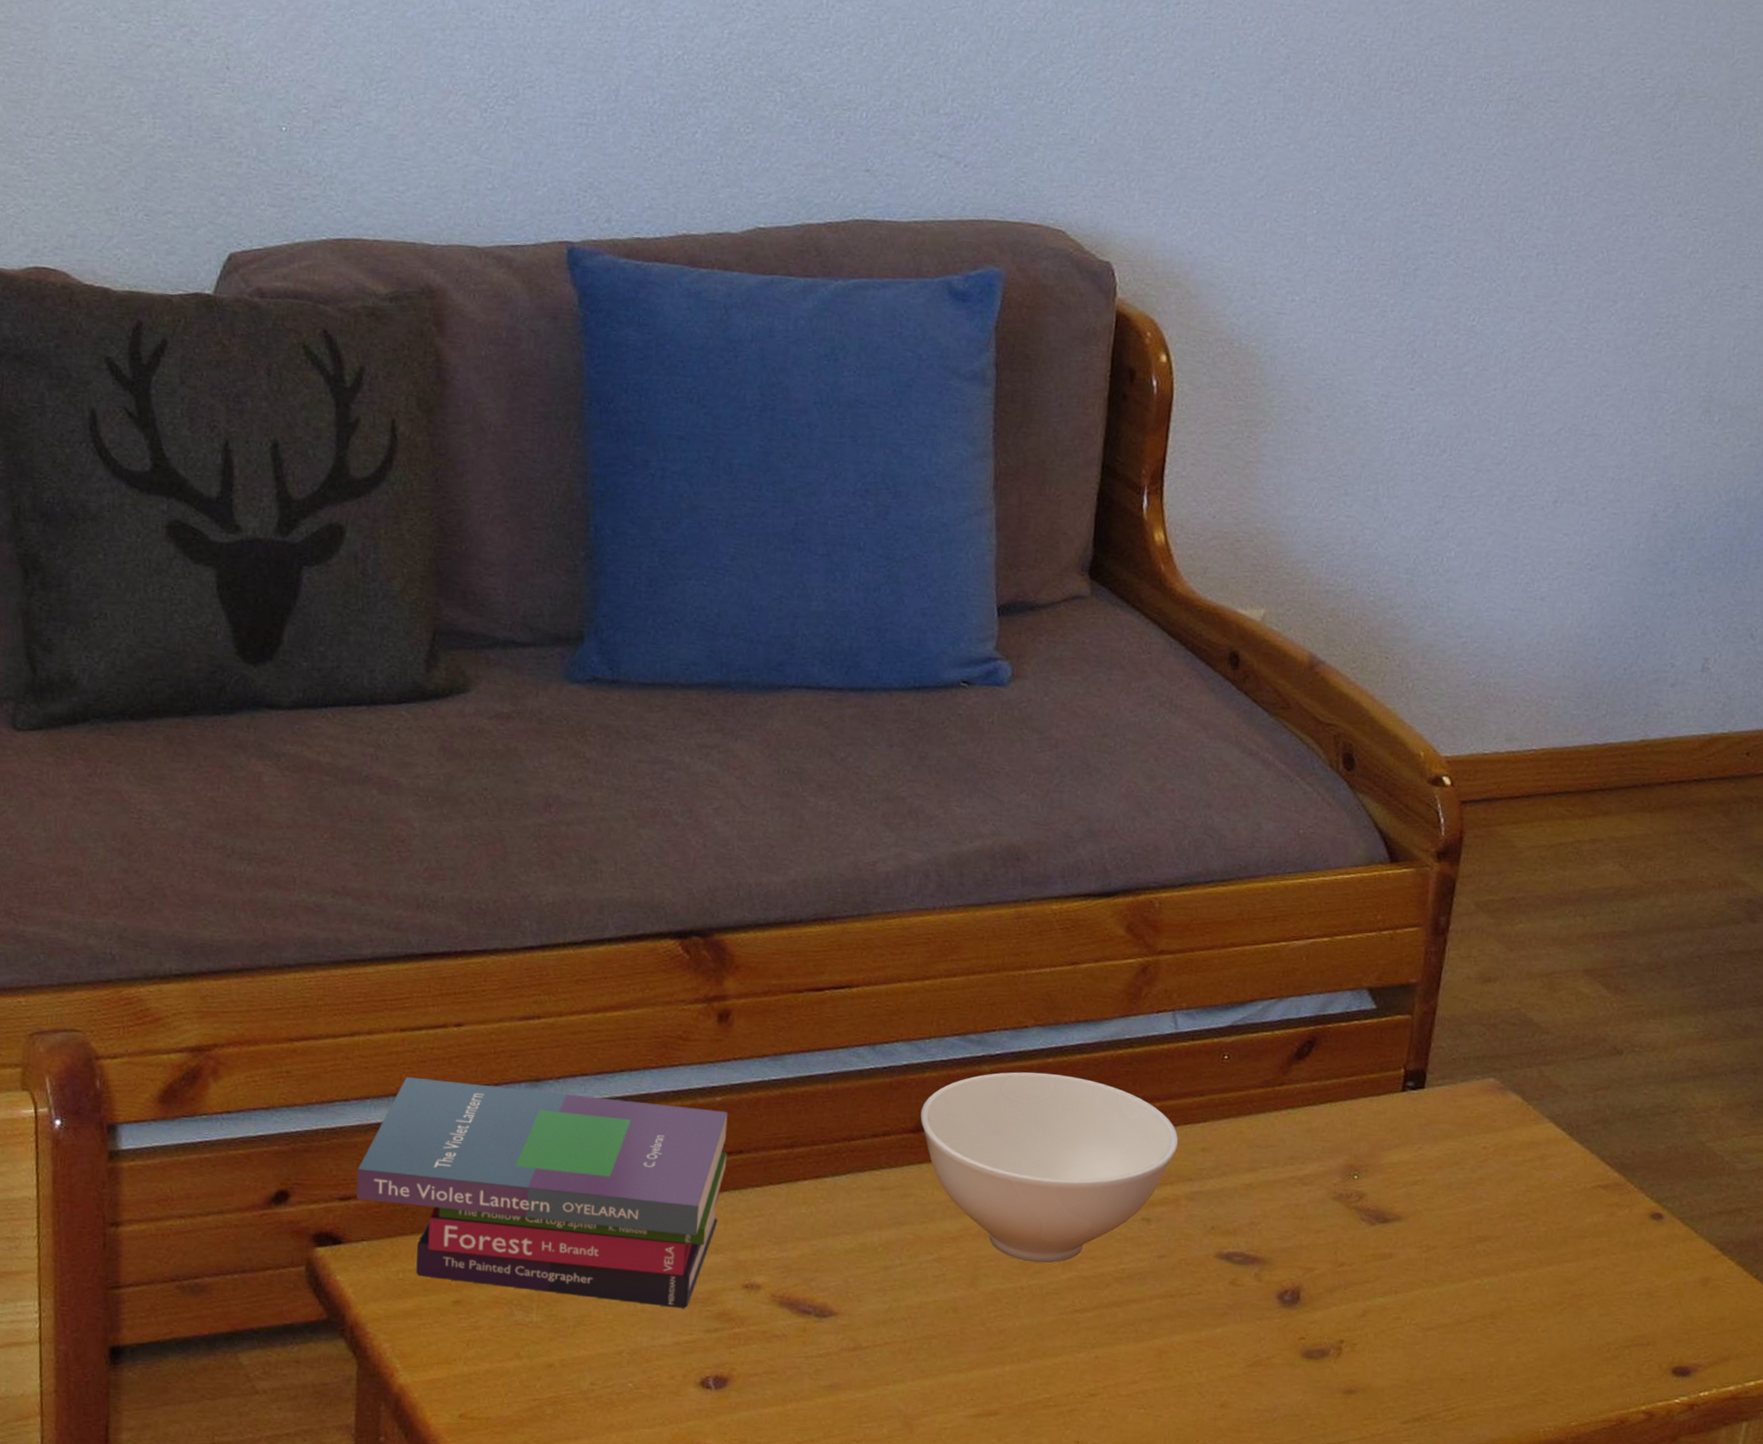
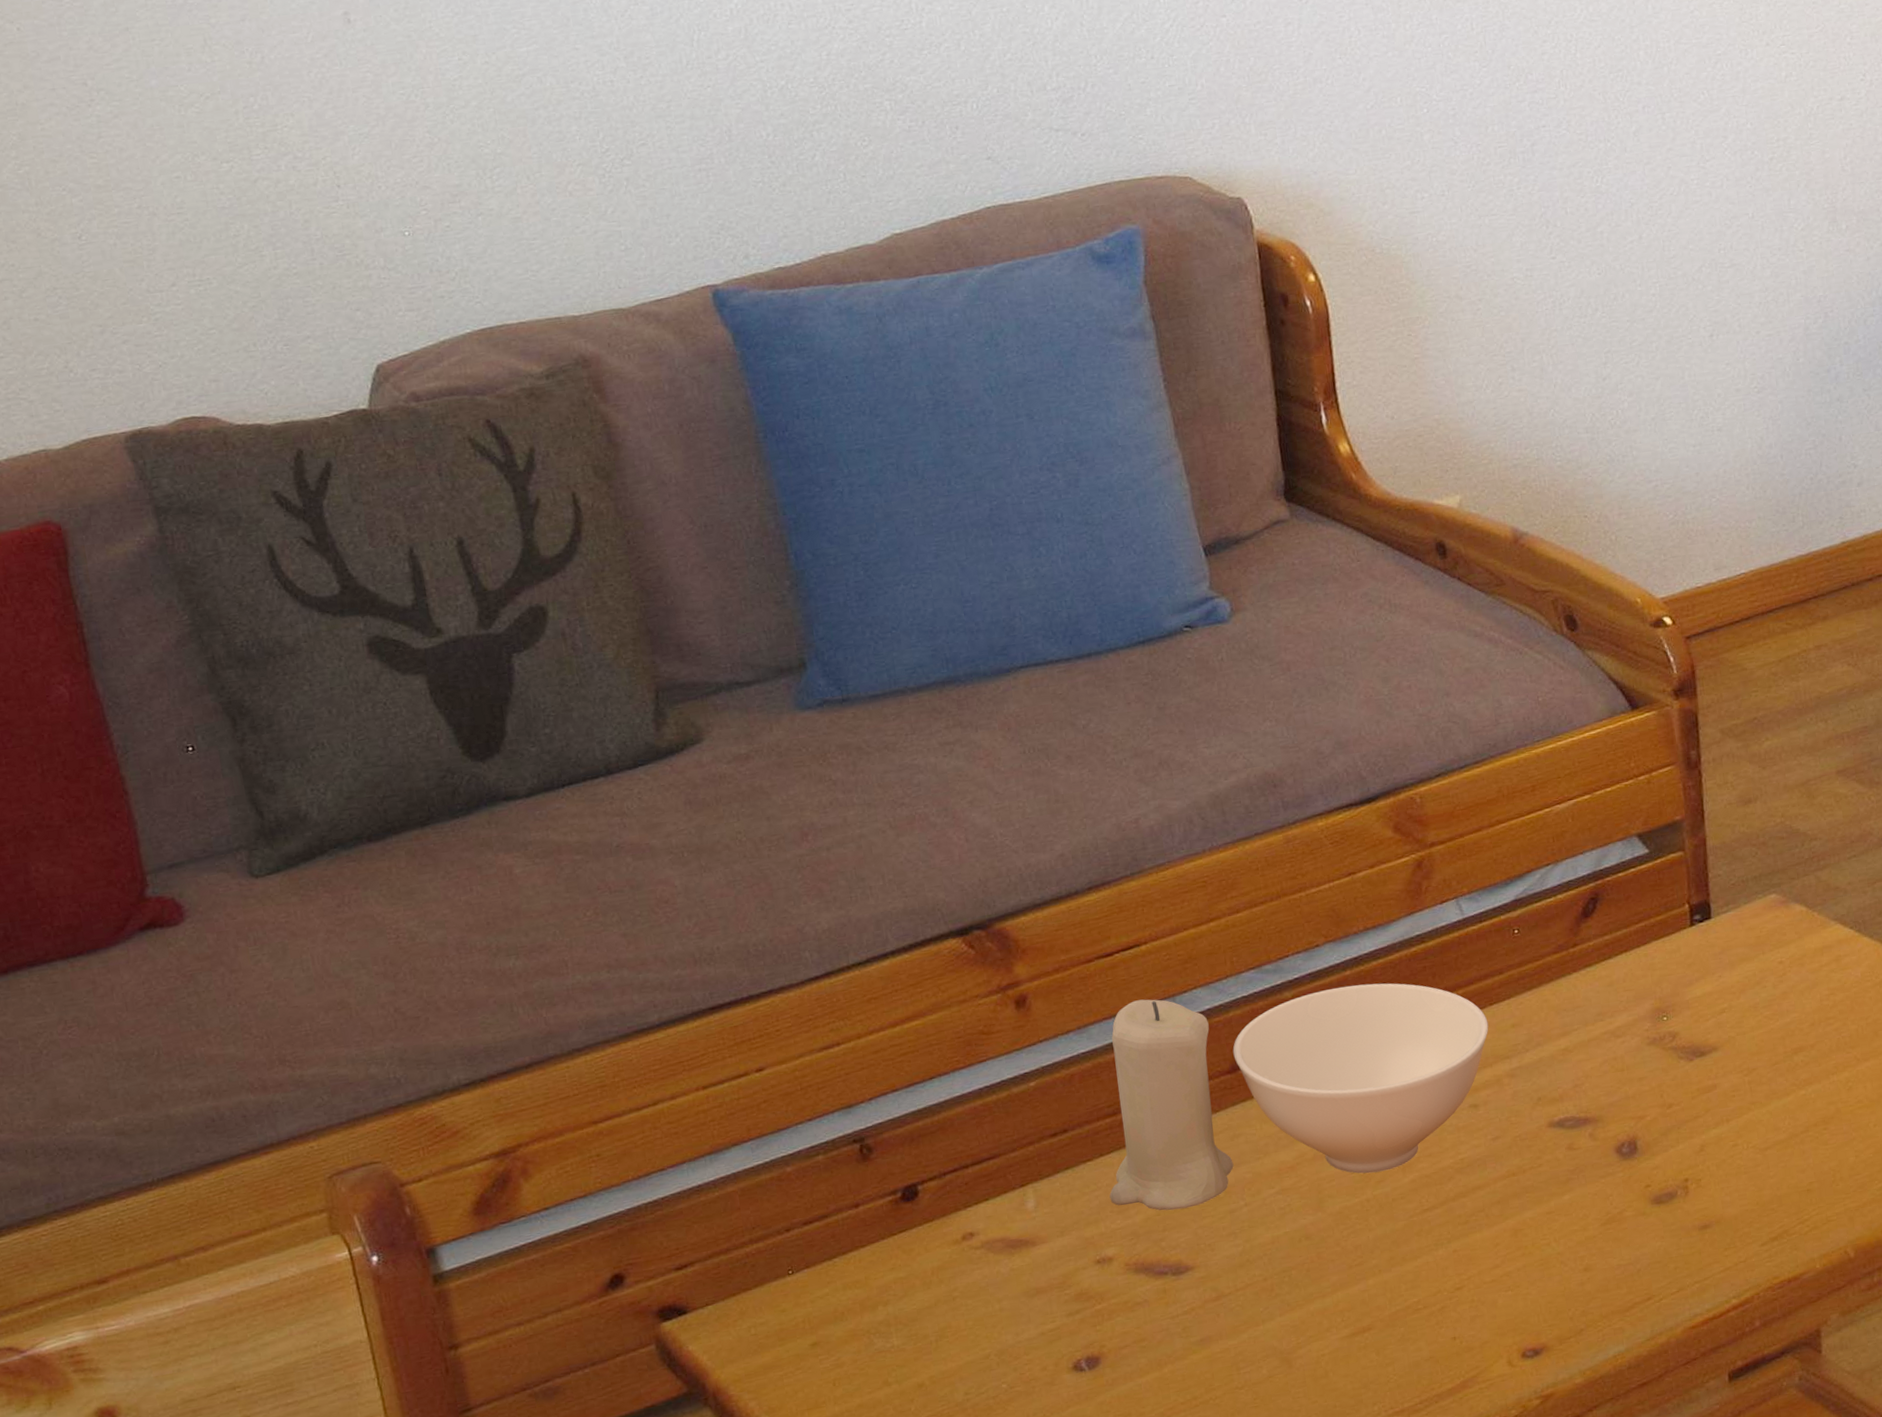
books: present [356,1076,728,1309] -> none [687,1094,1057,1328]
candle: none [770,1040,903,1255] -> present [1109,999,1234,1211]

